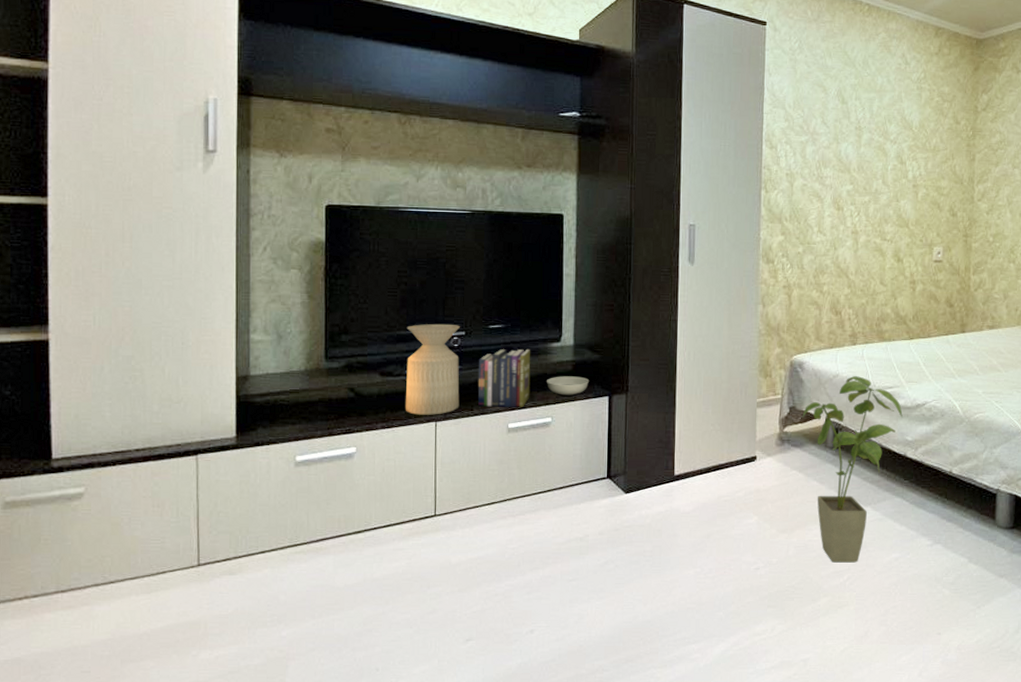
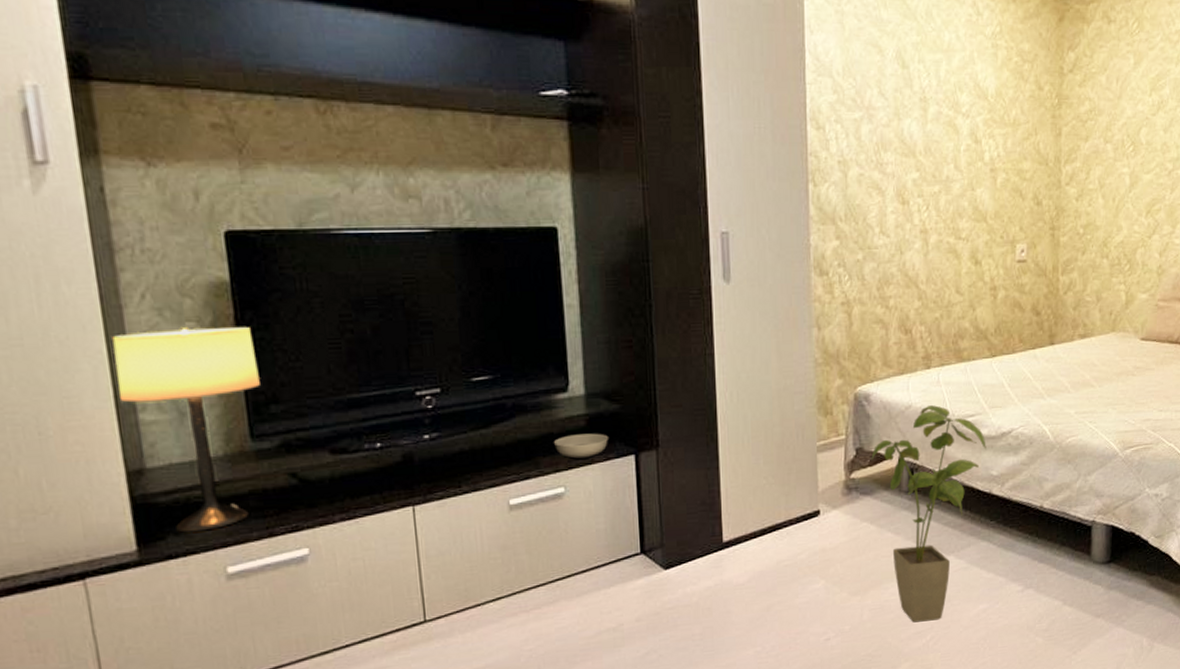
table lamp: none [239,273,337,427] -> present [112,327,260,533]
side table: present [405,323,460,415] -> none [359,380,443,500]
books: present [477,348,531,407] -> none [461,404,534,482]

